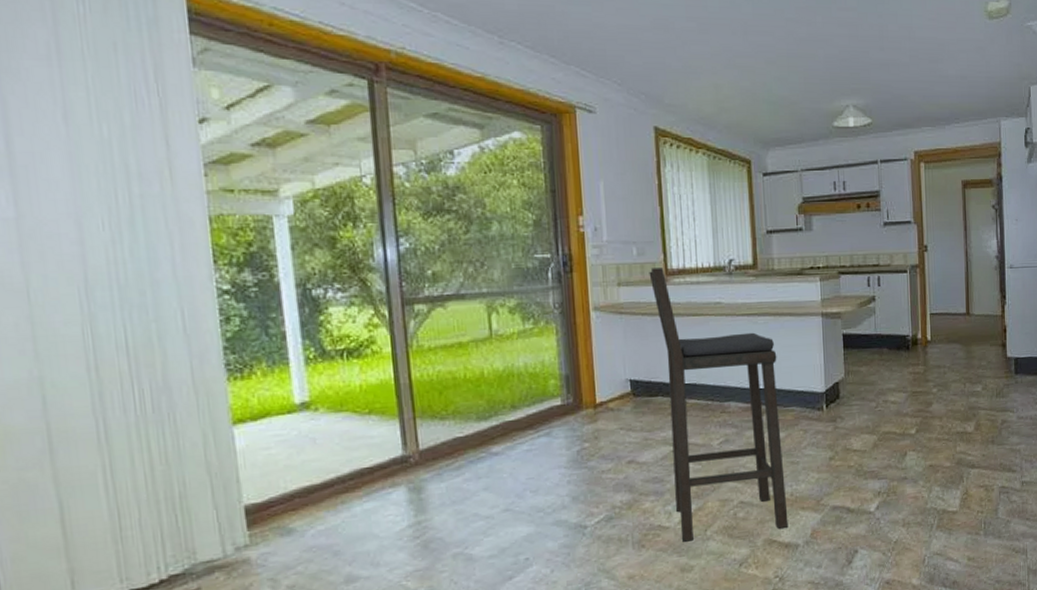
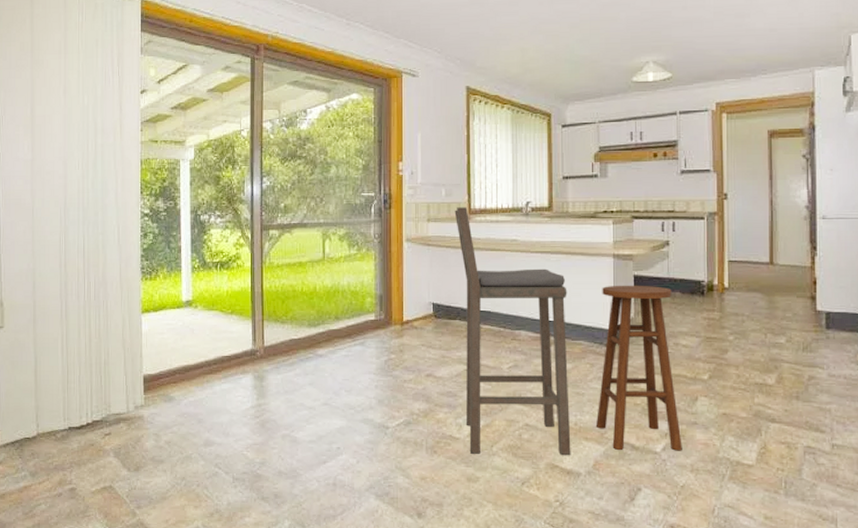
bar stool: none [812,343,894,515] -> present [596,285,682,451]

